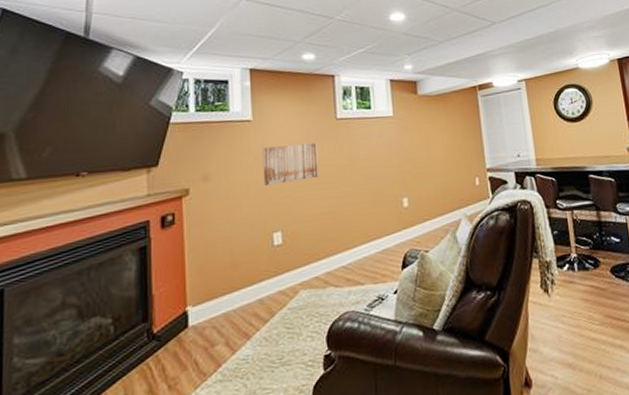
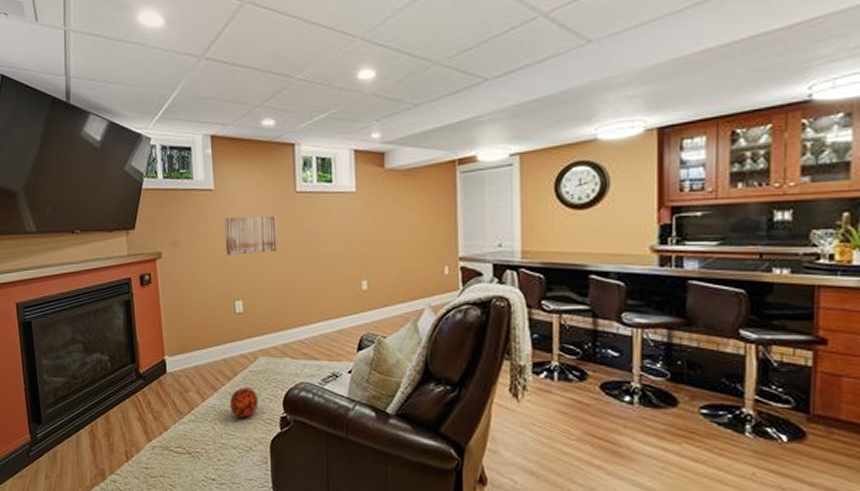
decorative ball: none [266,327,299,366] -> present [230,387,259,418]

